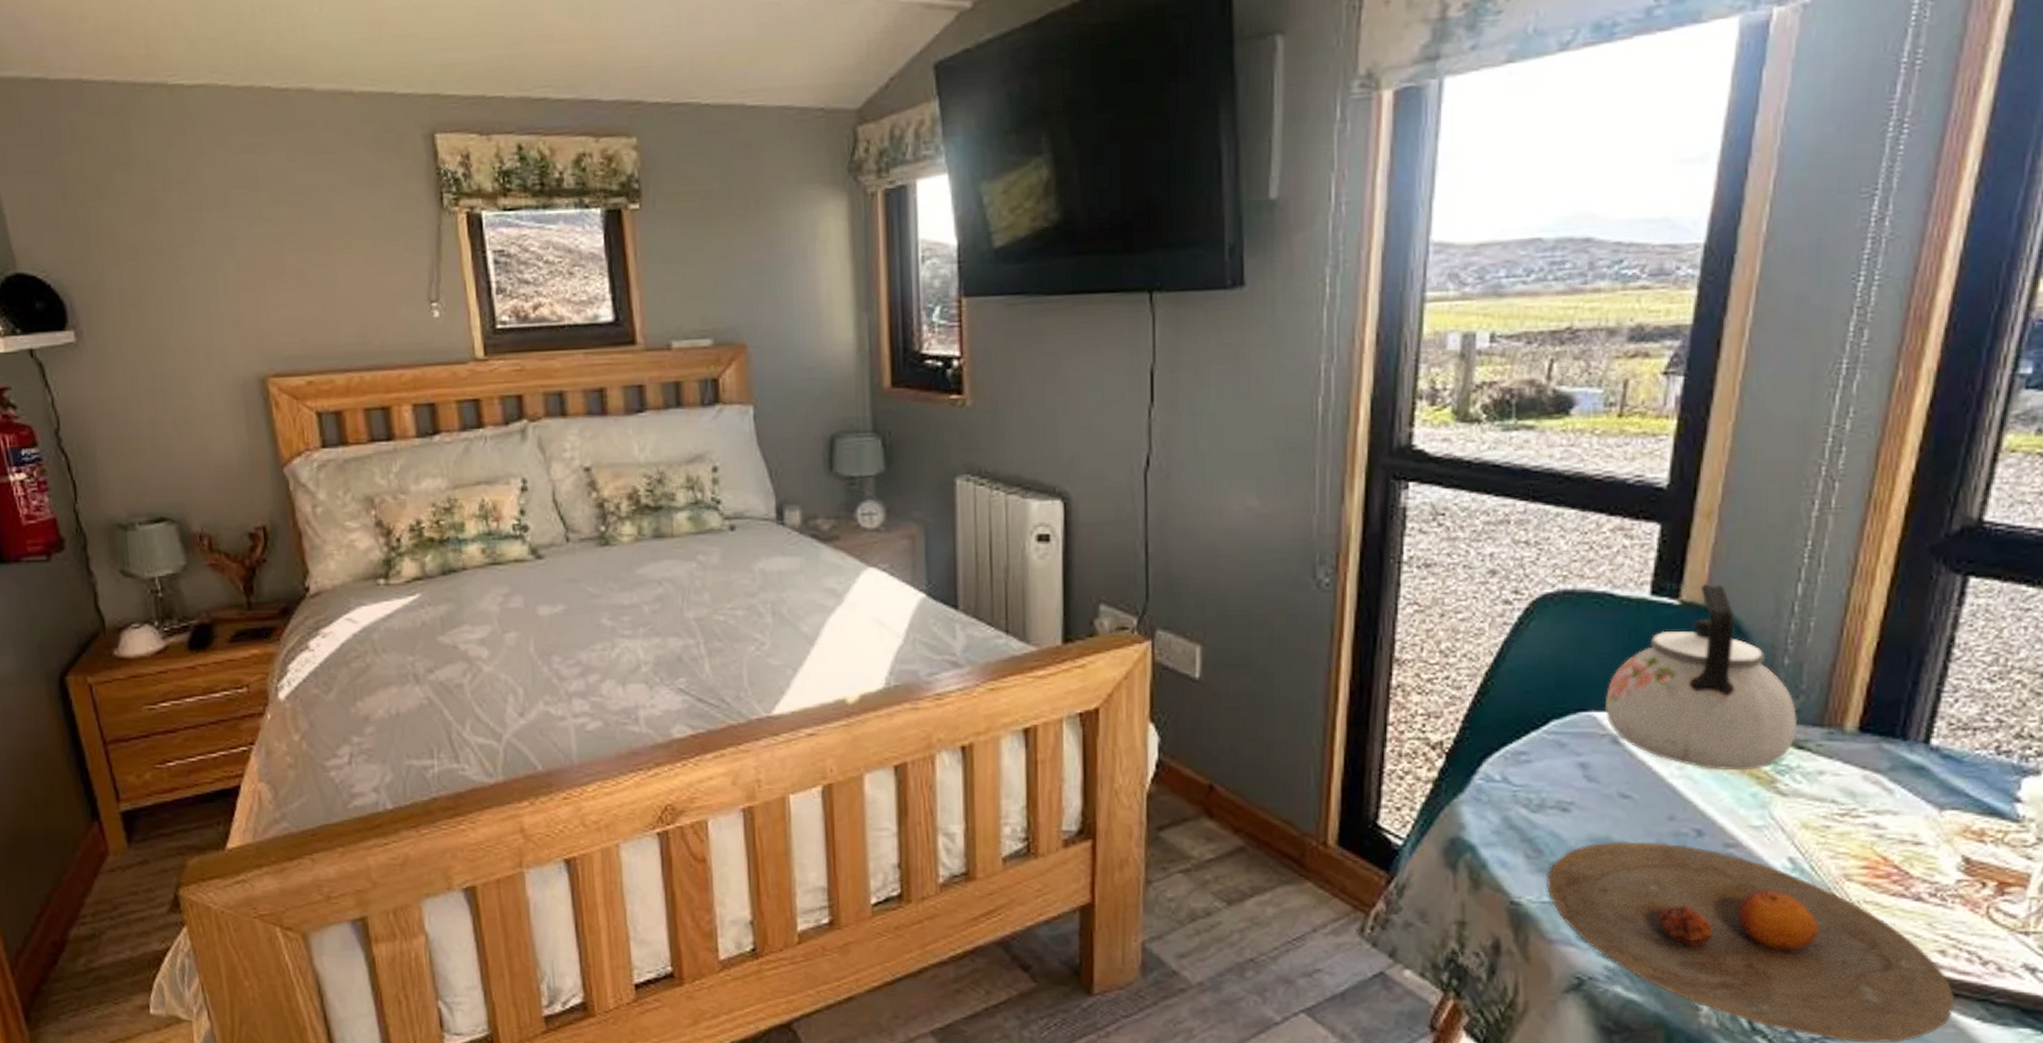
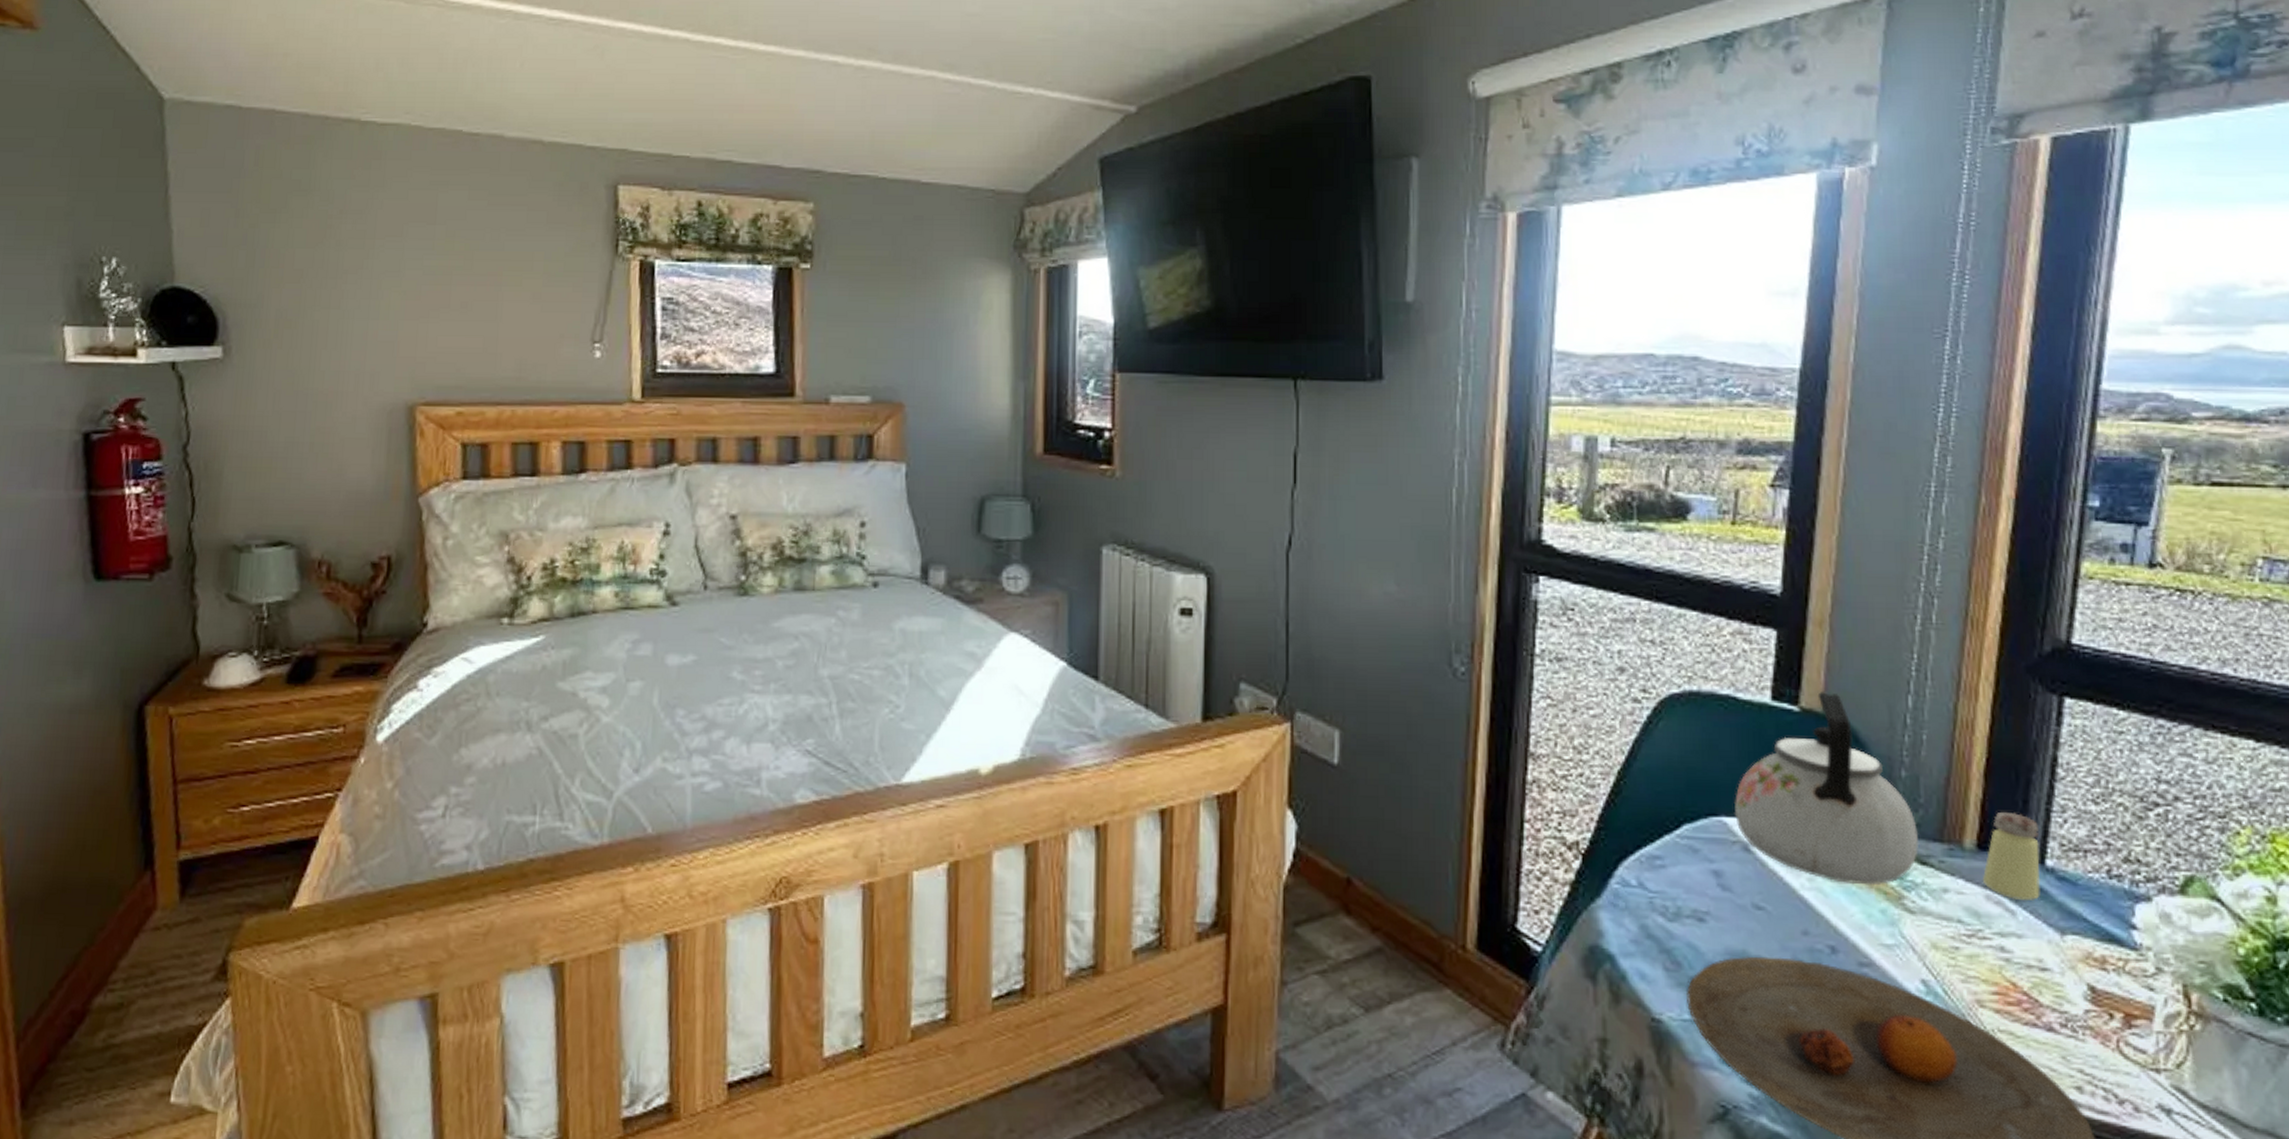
saltshaker: none [1861,694,1928,780] -> present [1982,811,2041,901]

